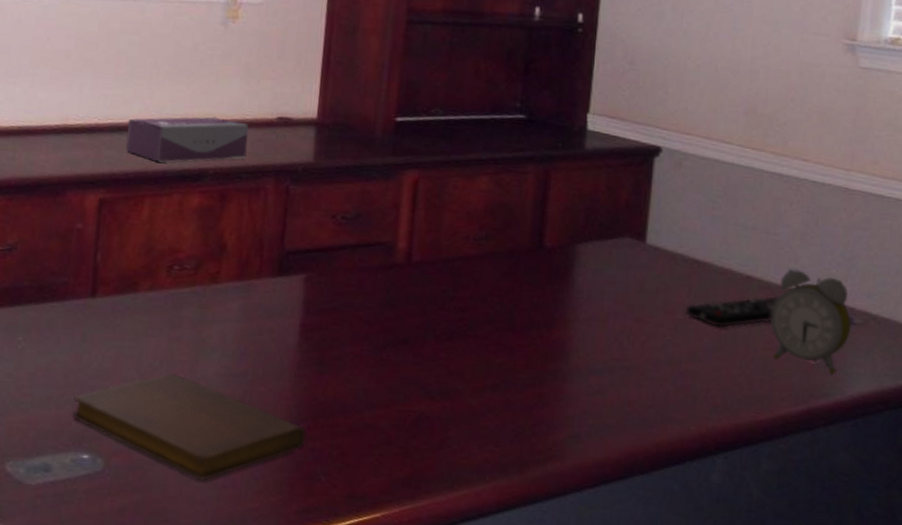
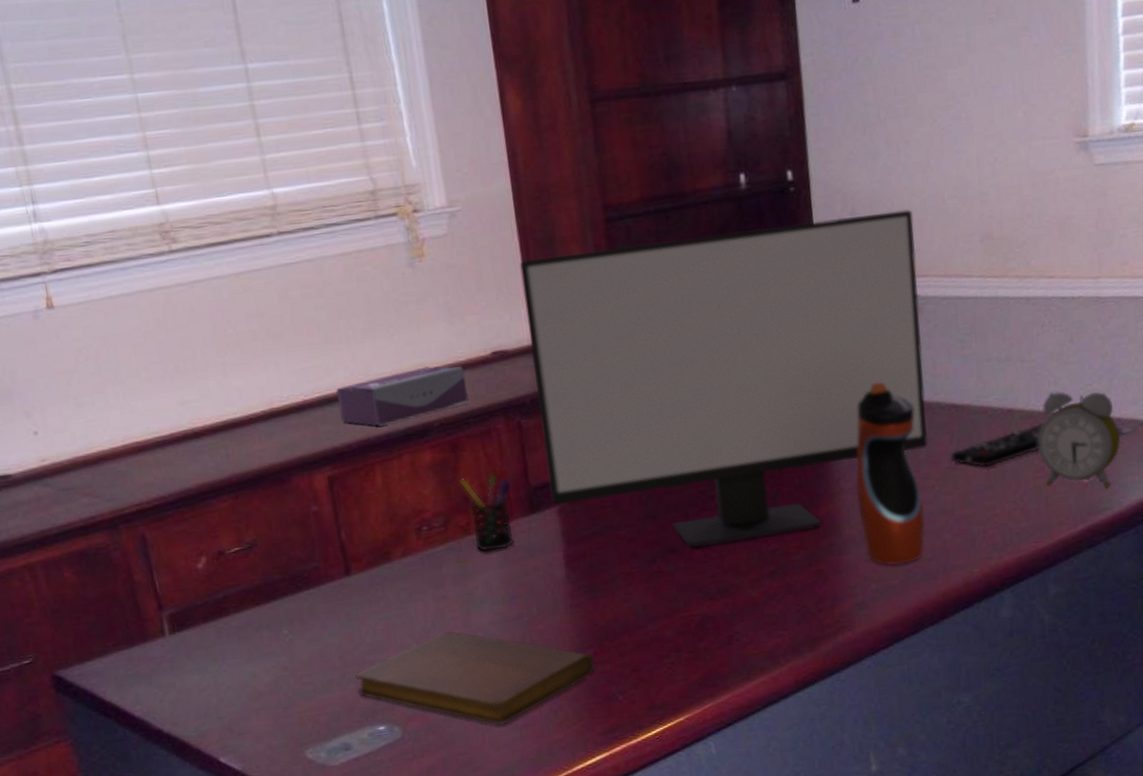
pen holder: none [219,226,267,306] -> present [460,468,515,553]
computer monitor: none [301,41,686,351] -> present [519,209,928,549]
water bottle: none [588,223,658,406] -> present [855,382,926,566]

